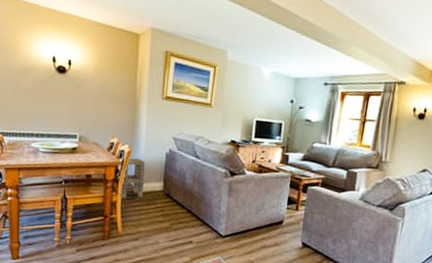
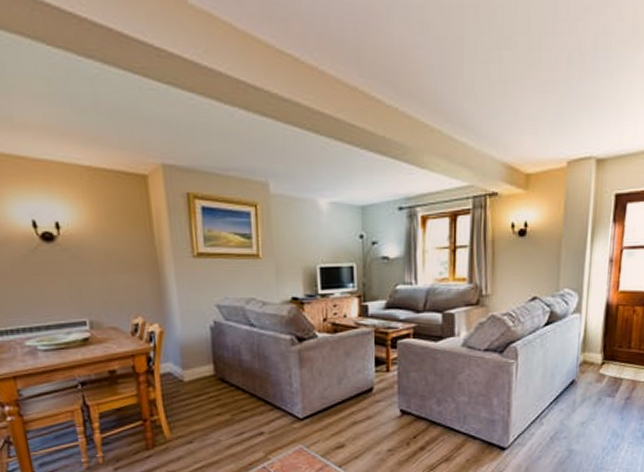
side table: present [119,158,145,200] -> none [158,339,190,395]

